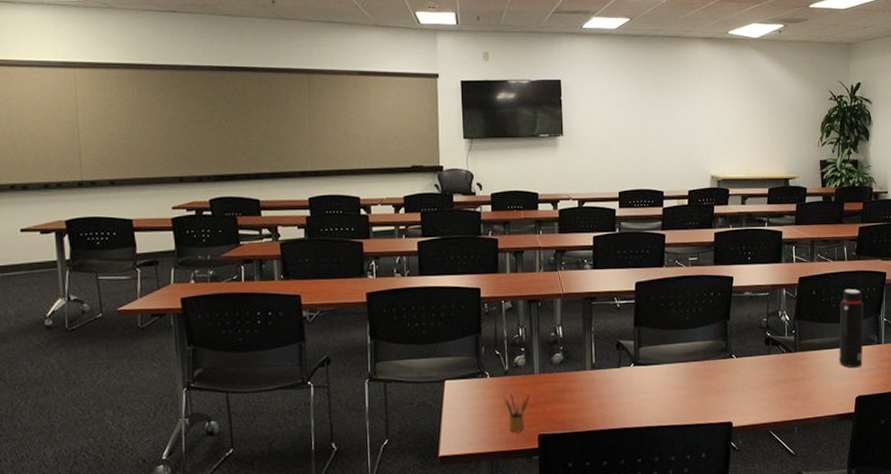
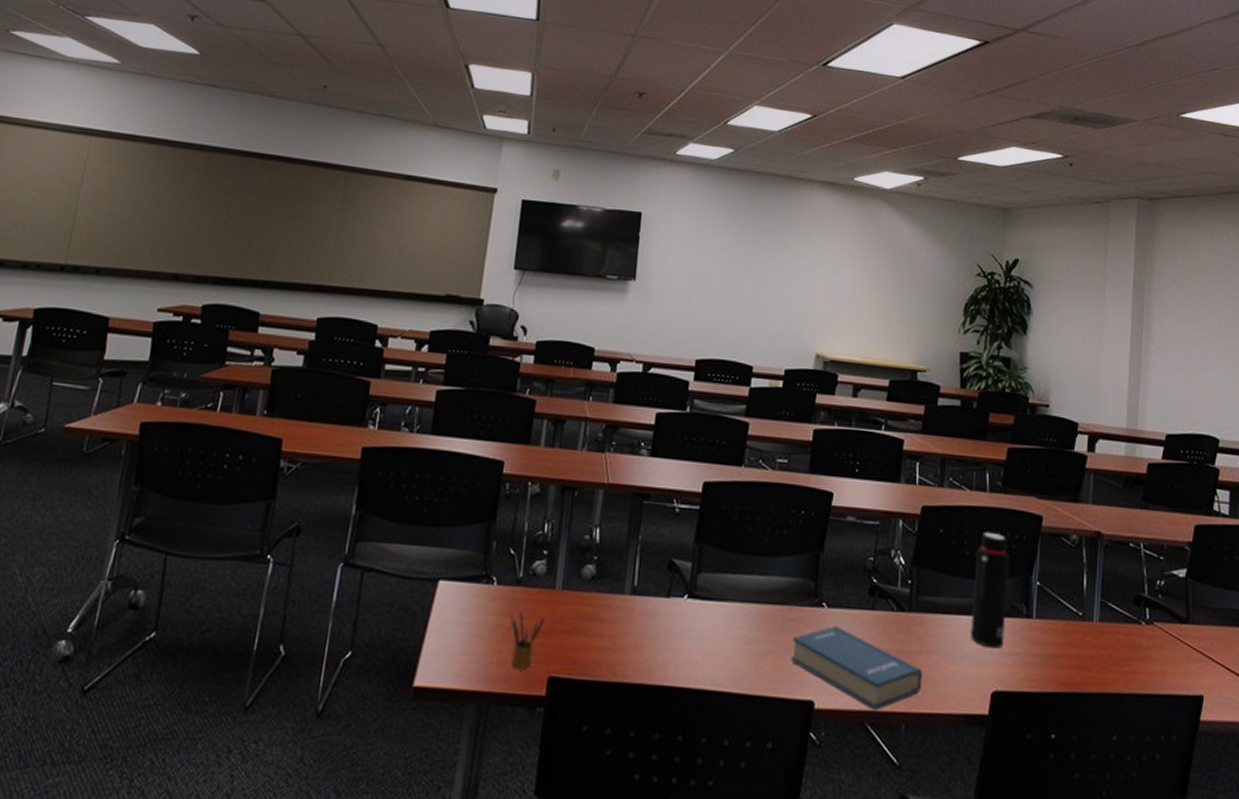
hardback book: none [712,369,807,422] -> present [791,626,923,711]

